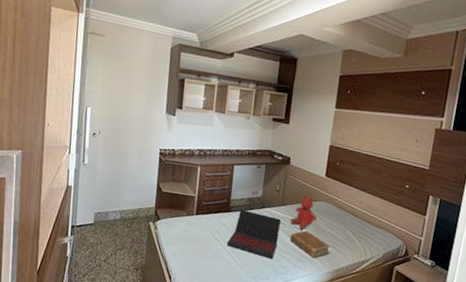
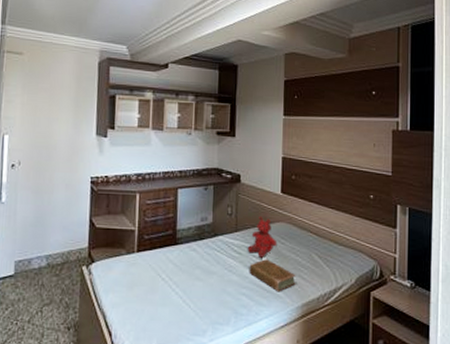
laptop: present [226,209,281,259] -> none [175,240,236,298]

